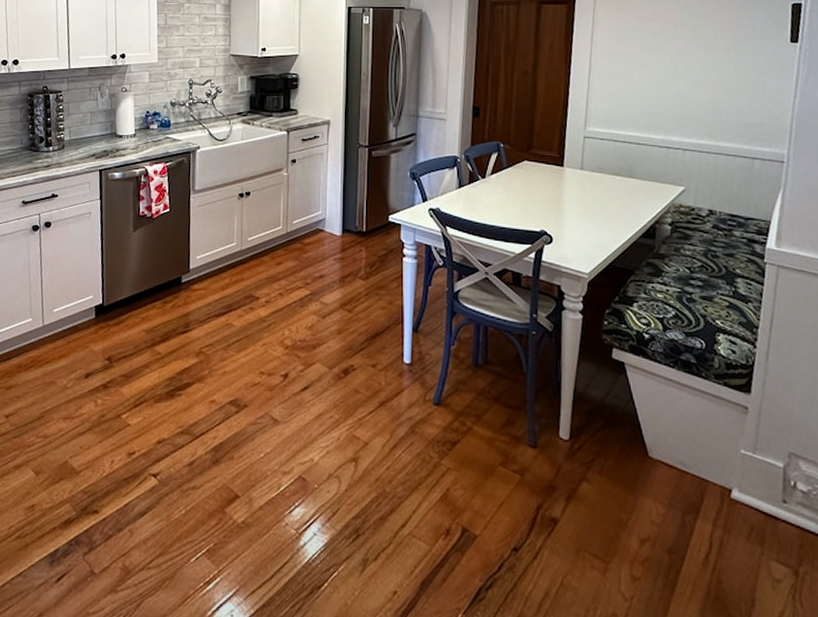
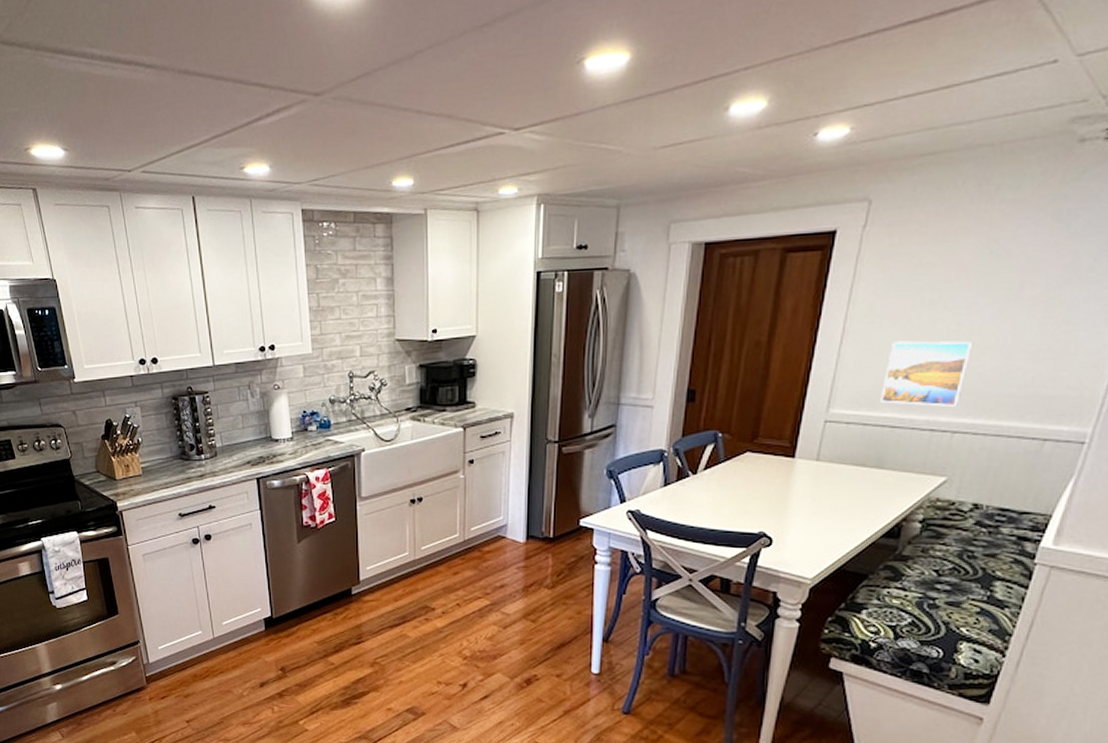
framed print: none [625,76,689,129] -> present [881,340,974,407]

